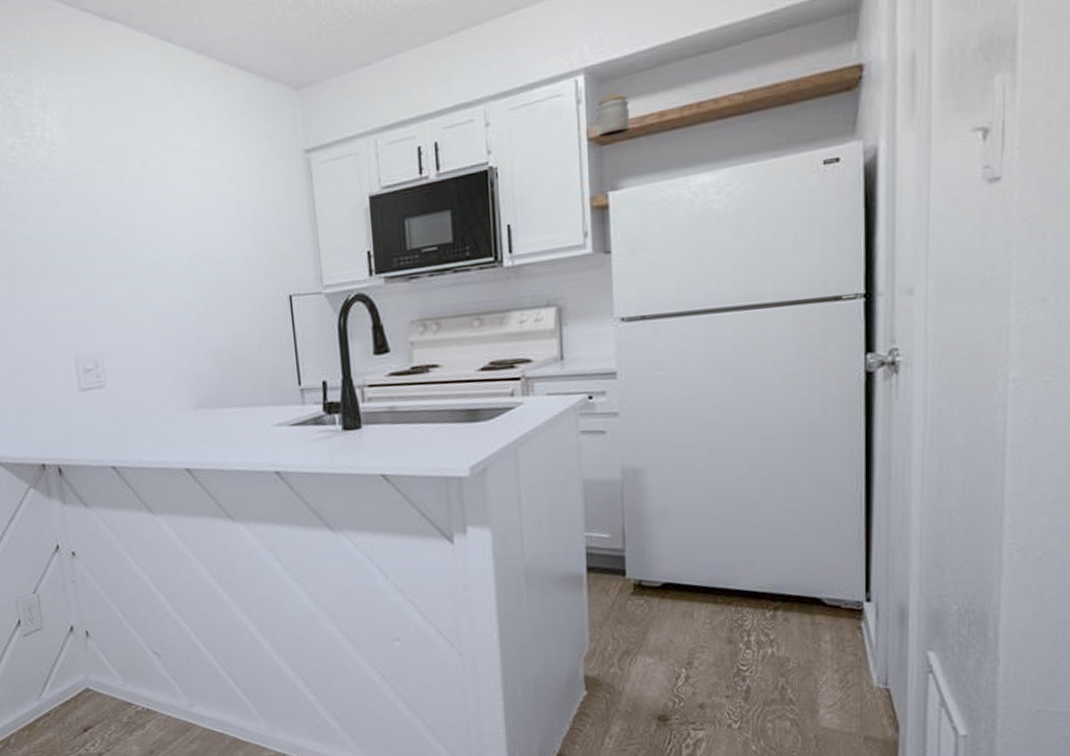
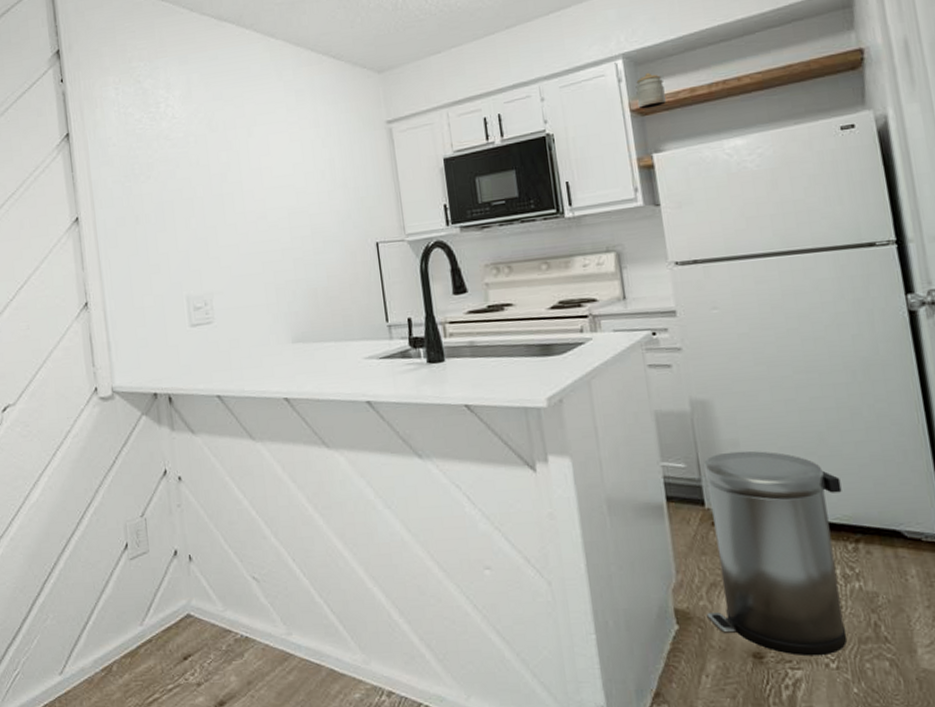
pedal bin: none [616,520,768,718] -> present [704,450,847,656]

